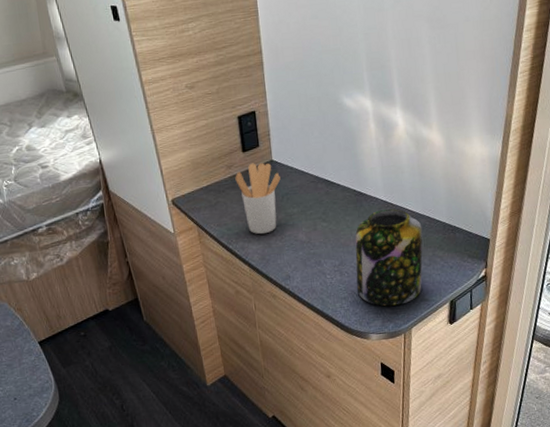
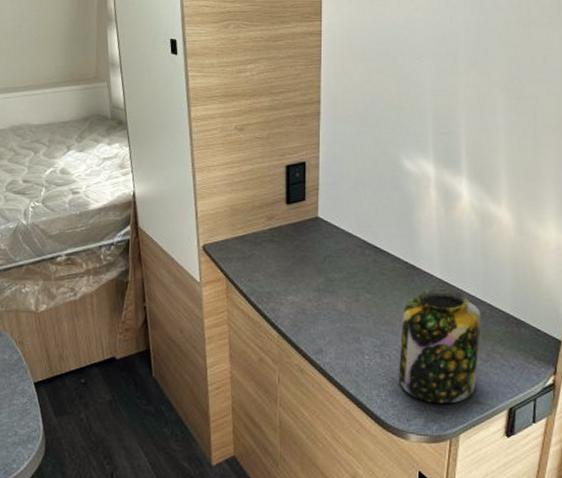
utensil holder: present [235,163,281,235] -> none [275,217,325,298]

